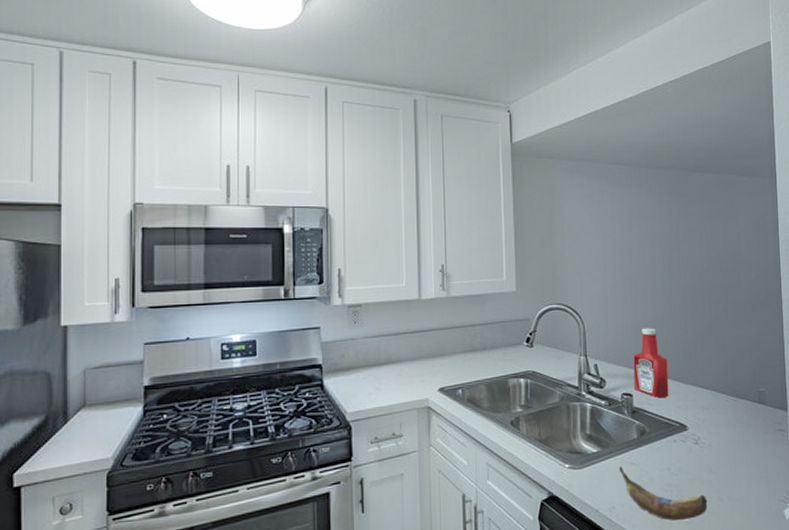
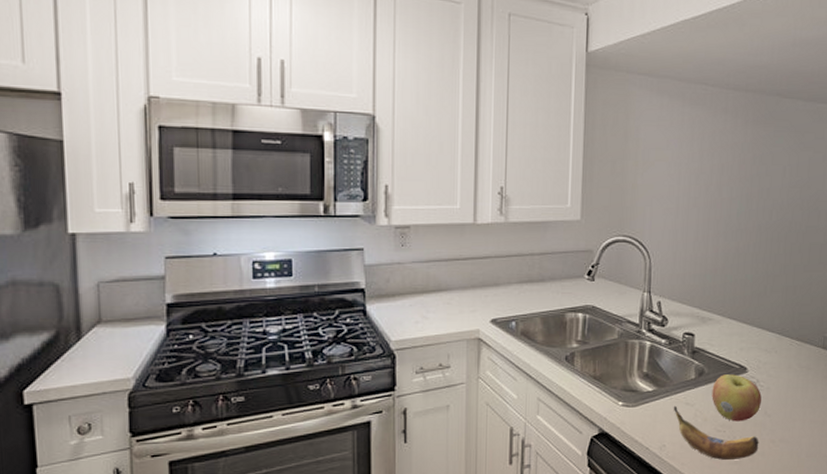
ketchup bottle: present [633,328,669,397] -> none [697,266,735,338]
apple: none [655,432,705,480] -> present [711,374,762,422]

